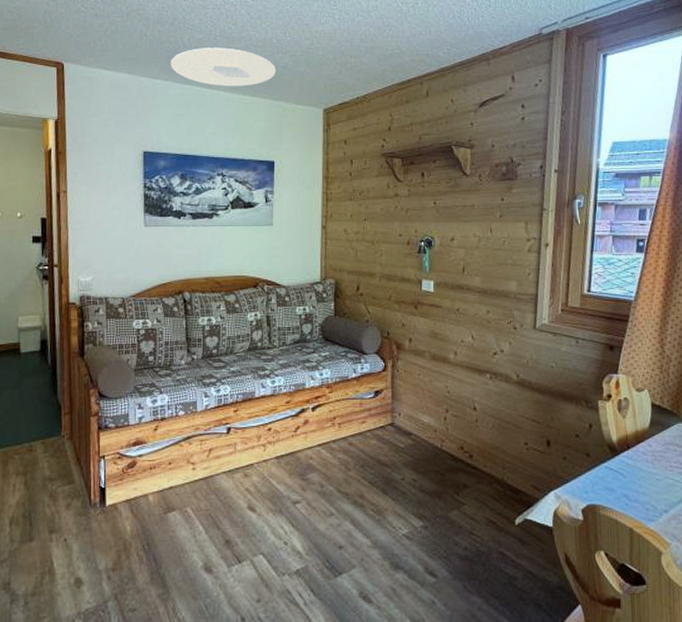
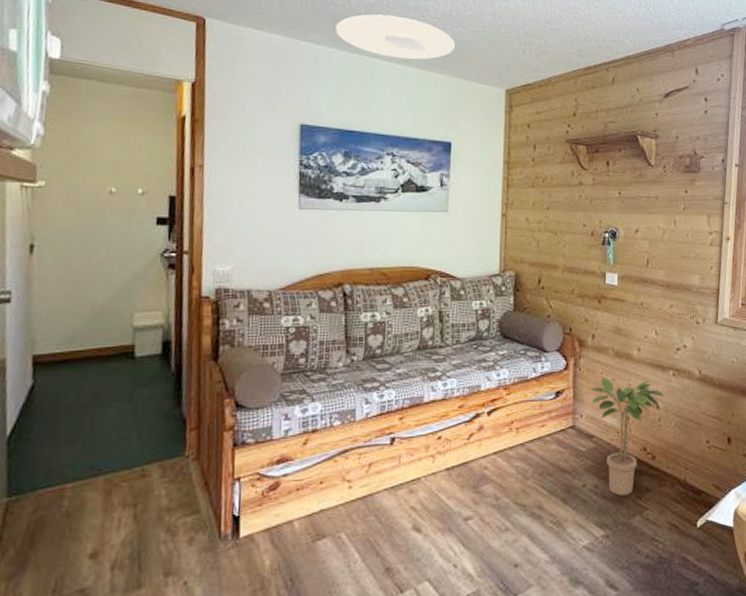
potted plant: none [408,379,481,490] -> present [590,377,664,496]

